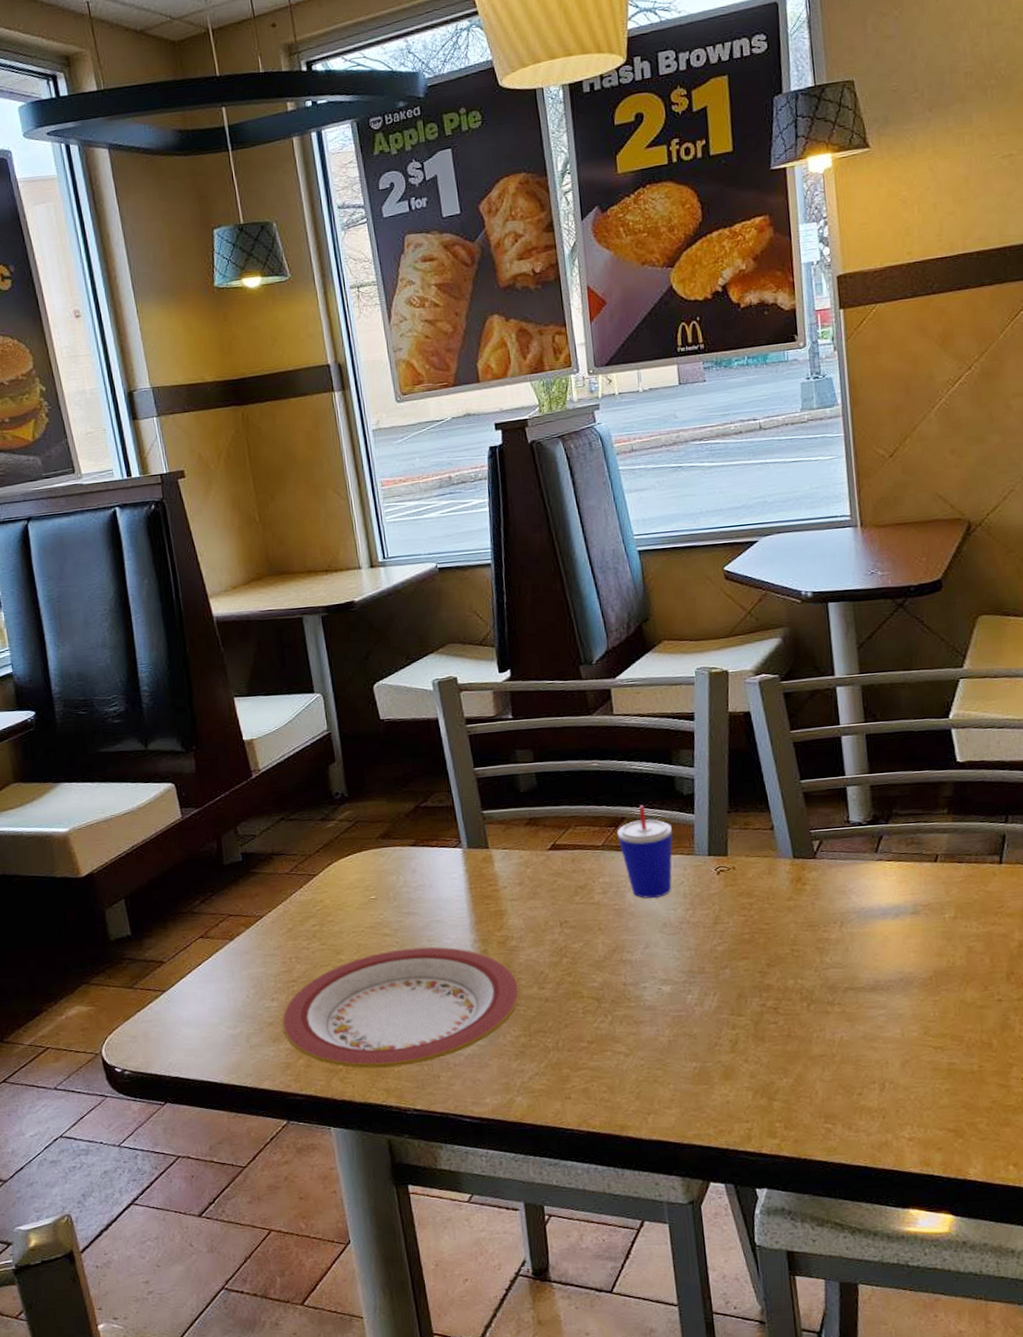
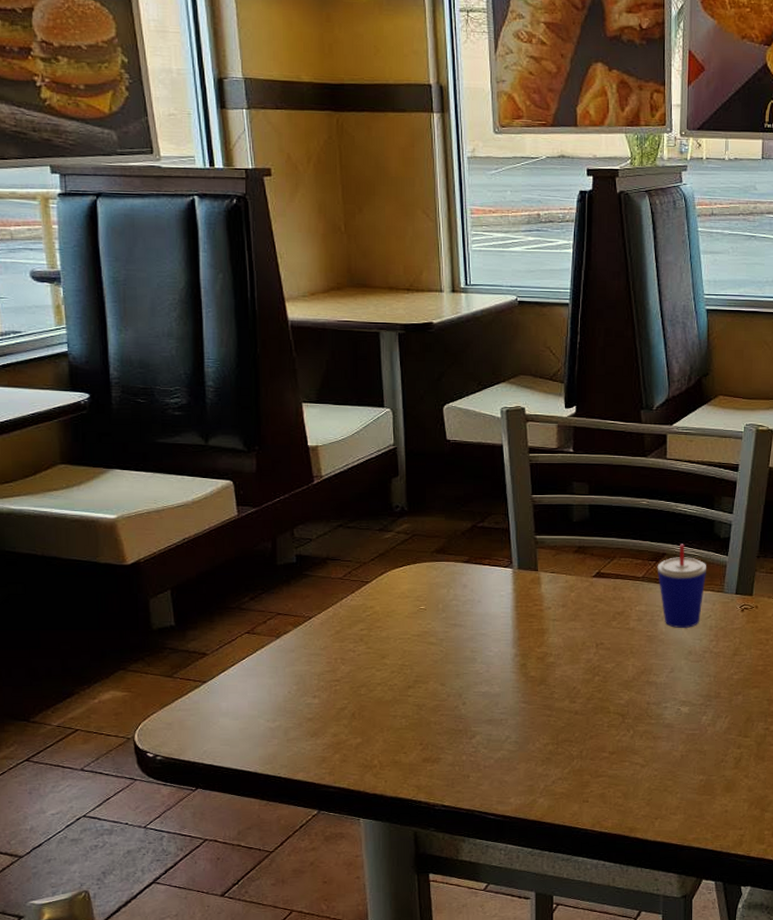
plate: present [282,947,521,1069] -> none [322,657,553,767]

